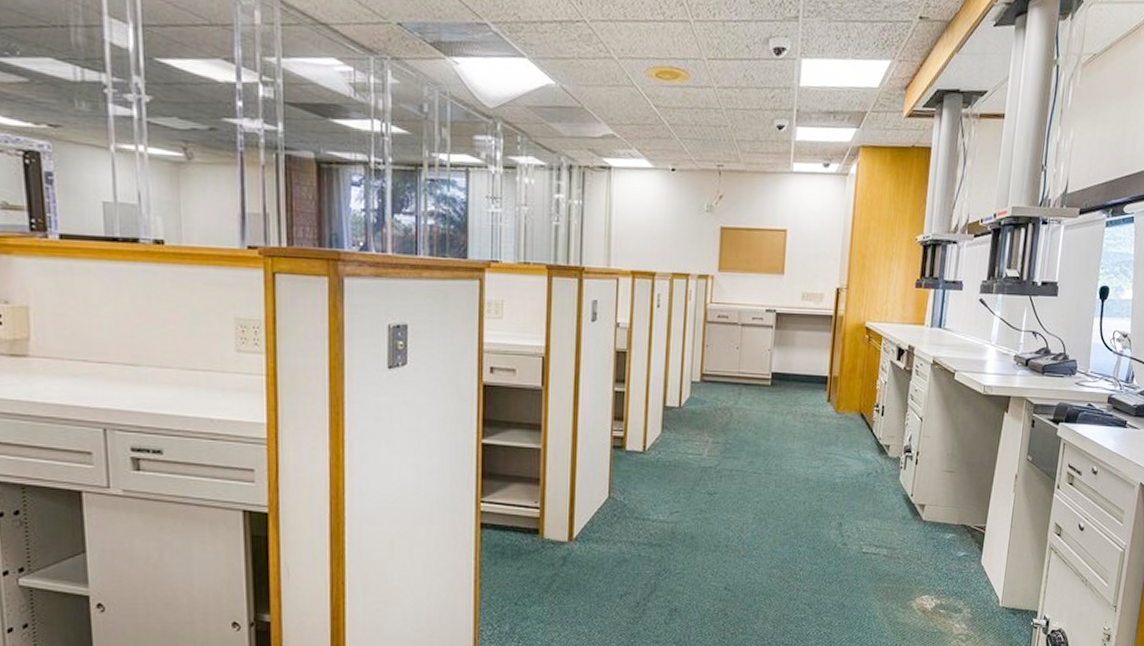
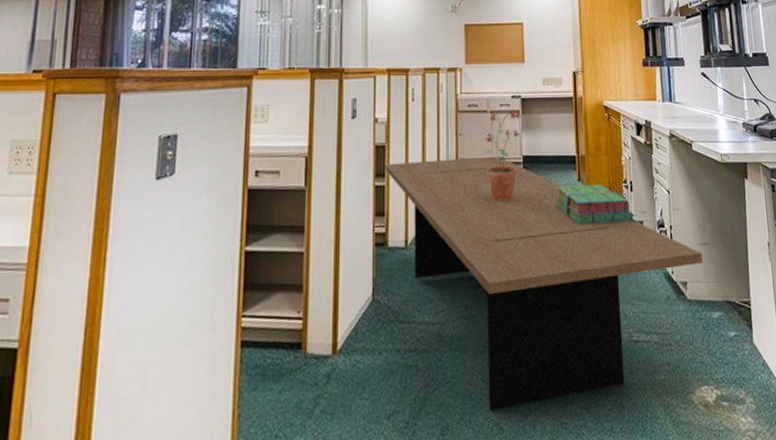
dining table: none [625,369,945,600] -> present [385,156,703,411]
potted plant: none [730,324,774,416] -> present [483,109,521,202]
stack of books: none [800,405,881,445] -> present [555,184,634,225]

